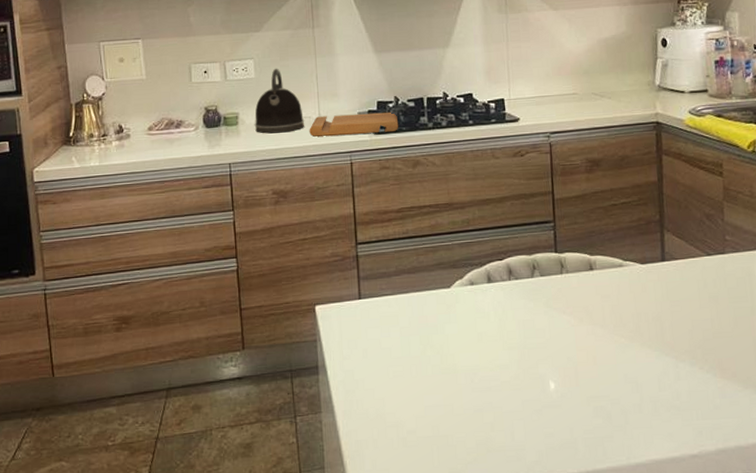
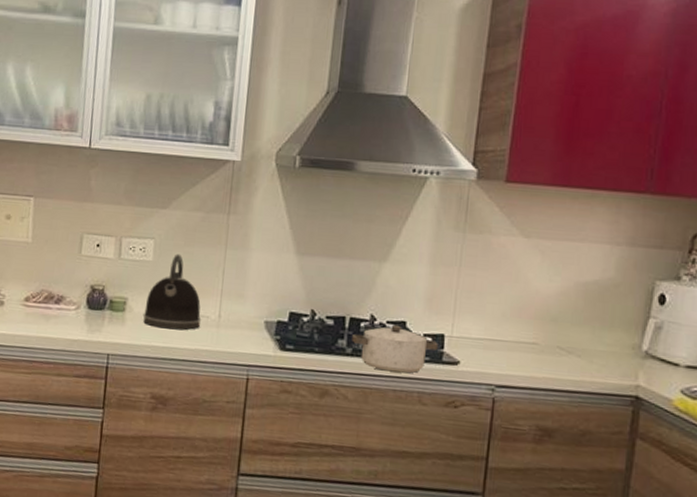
cutting board: present [309,111,399,137] -> none [204,317,312,351]
cooking pot: none [431,97,501,137] -> present [352,324,438,374]

